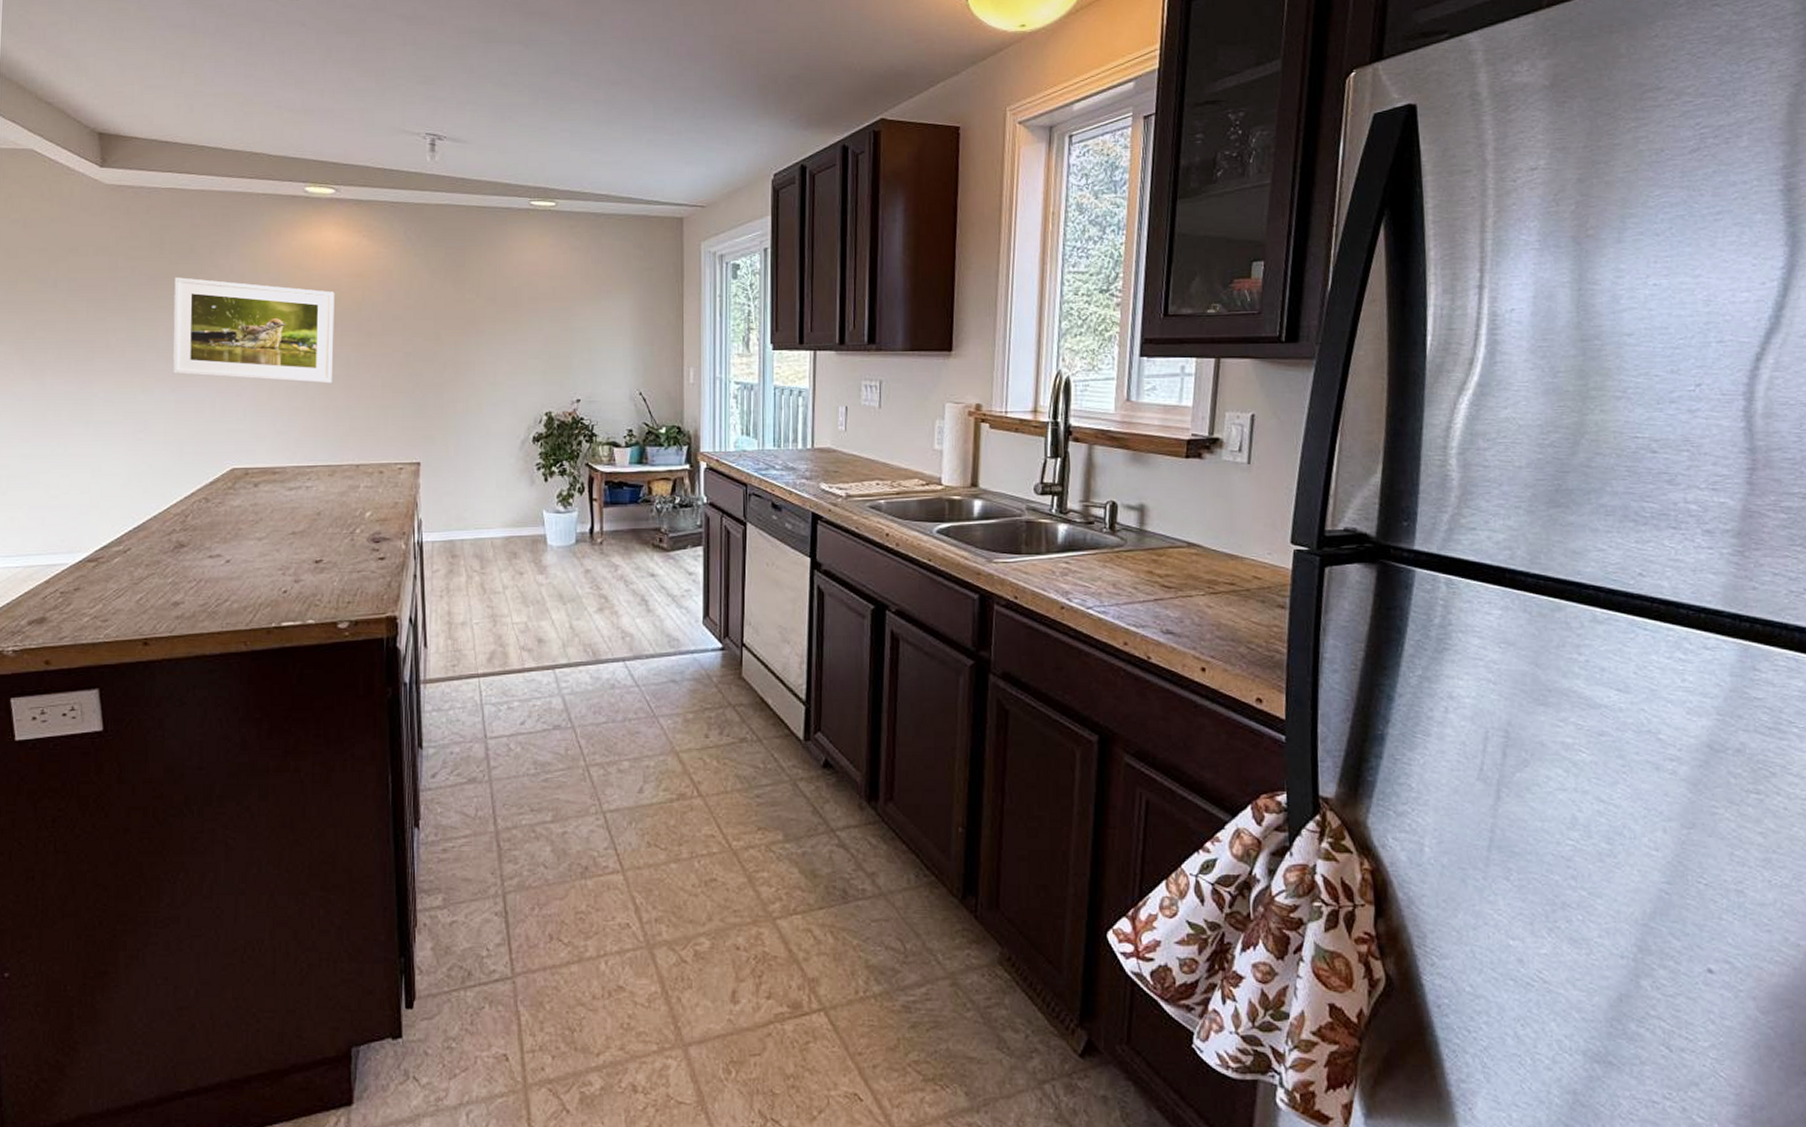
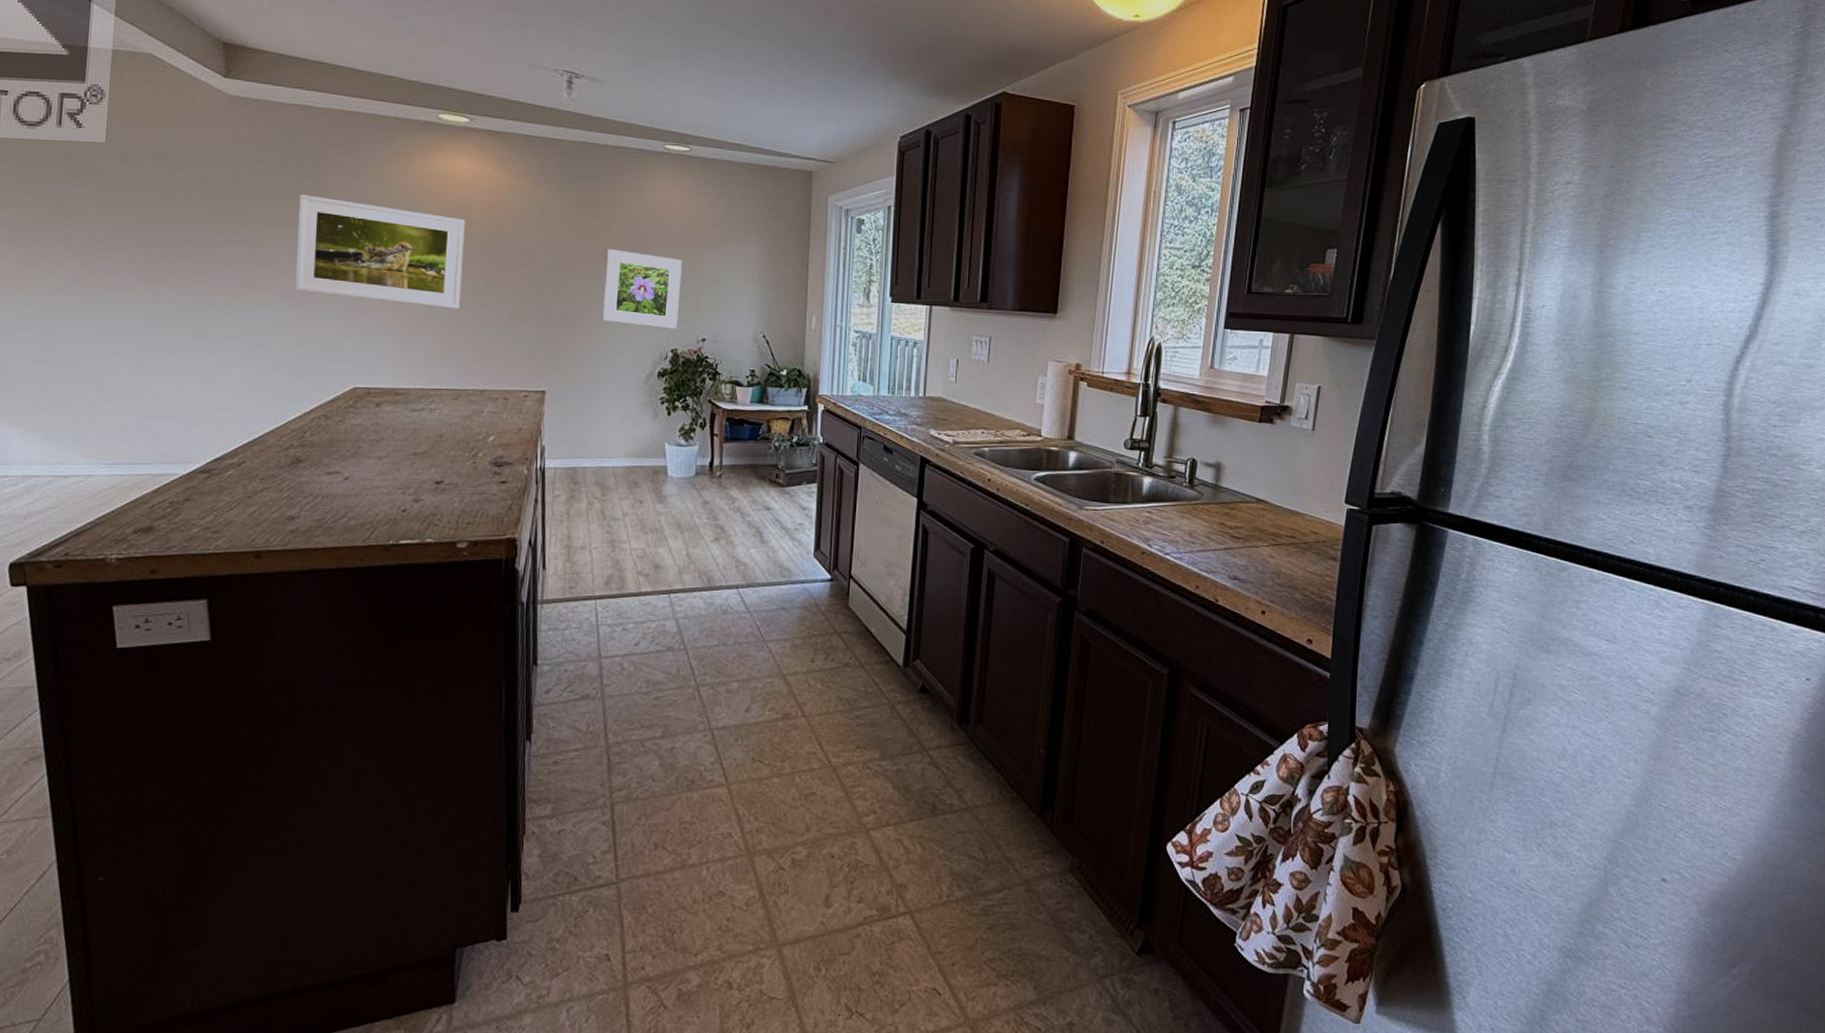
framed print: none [475,312,553,391] -> present [603,249,682,329]

